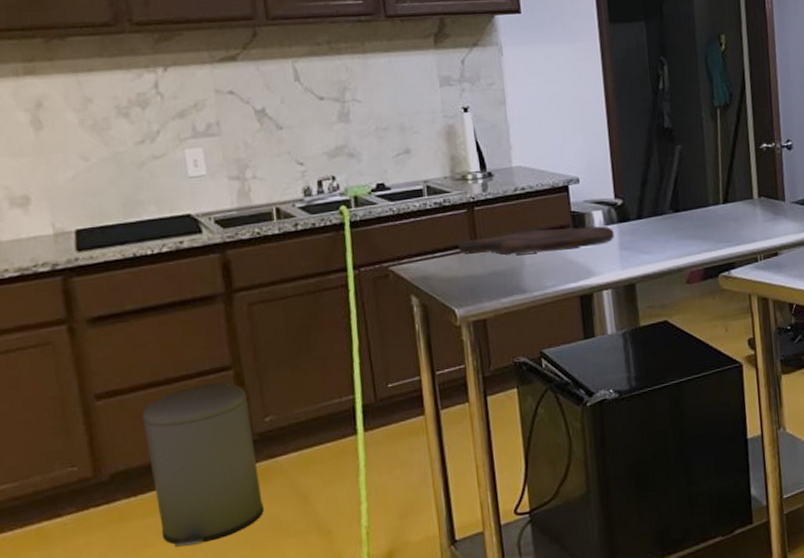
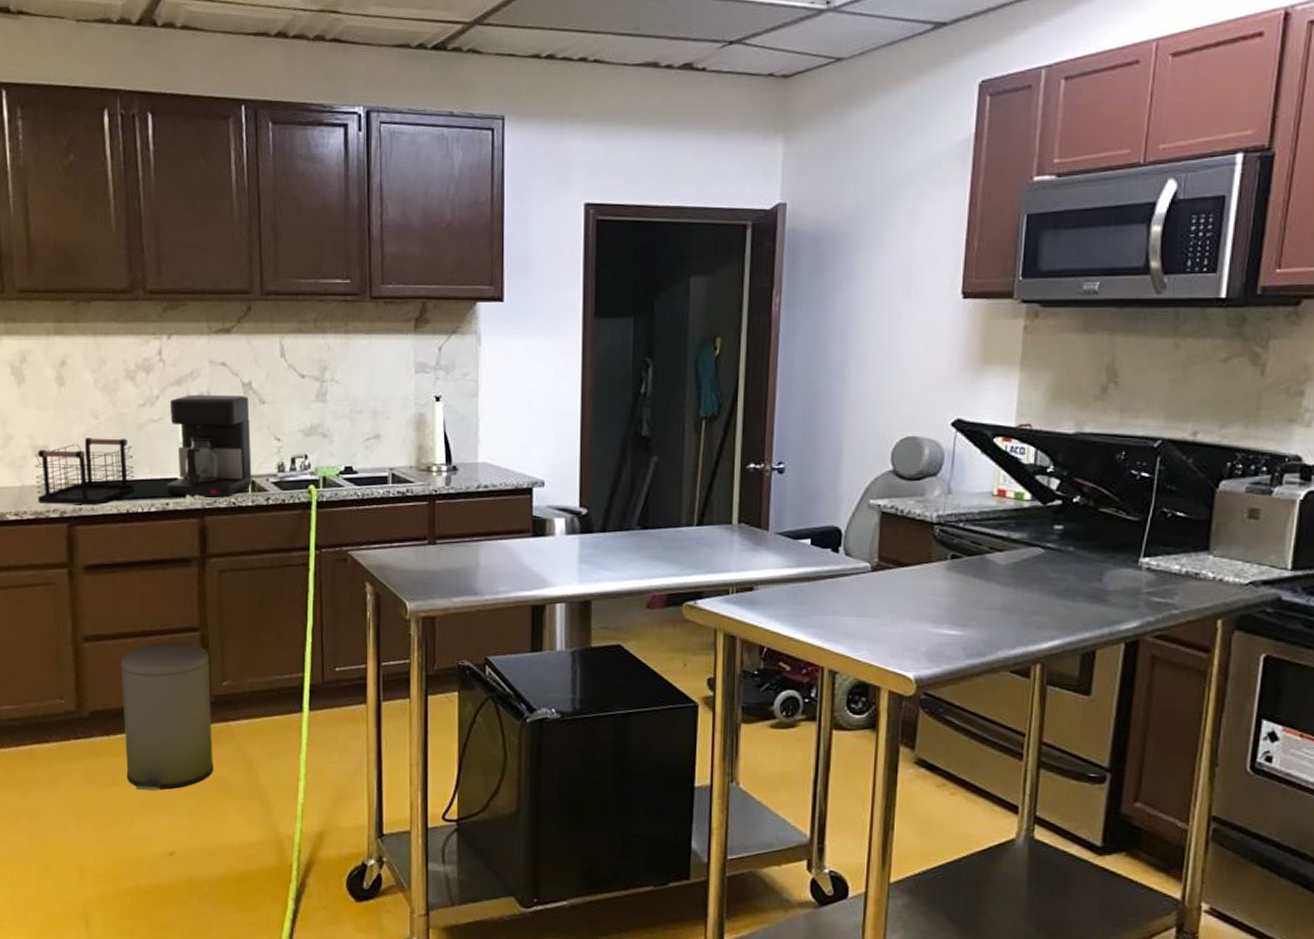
dish rack: none [12,178,141,259] -> present [34,438,135,506]
coffee maker: none [172,123,277,233] -> present [166,394,252,498]
cutting board: present [458,226,614,255] -> none [415,530,575,555]

